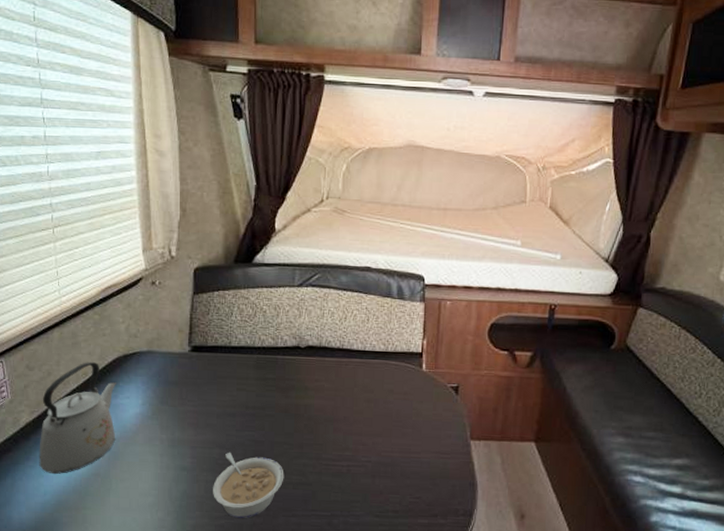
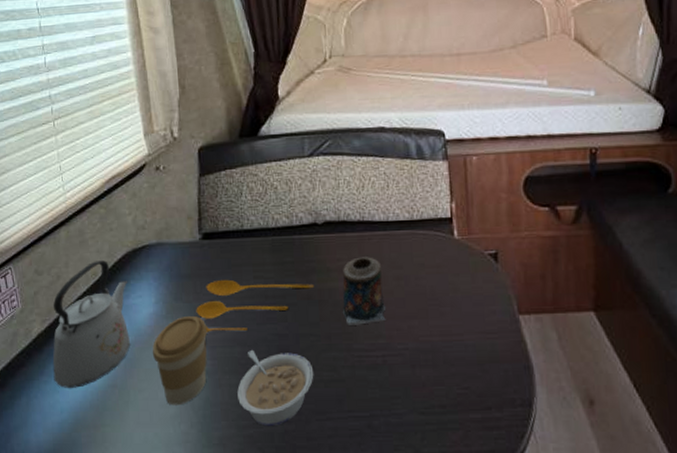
coffee cup: none [137,418,190,496] -> present [152,315,208,406]
spoon: none [180,388,292,436] -> present [196,279,315,332]
candle: none [316,379,355,438] -> present [342,257,387,325]

